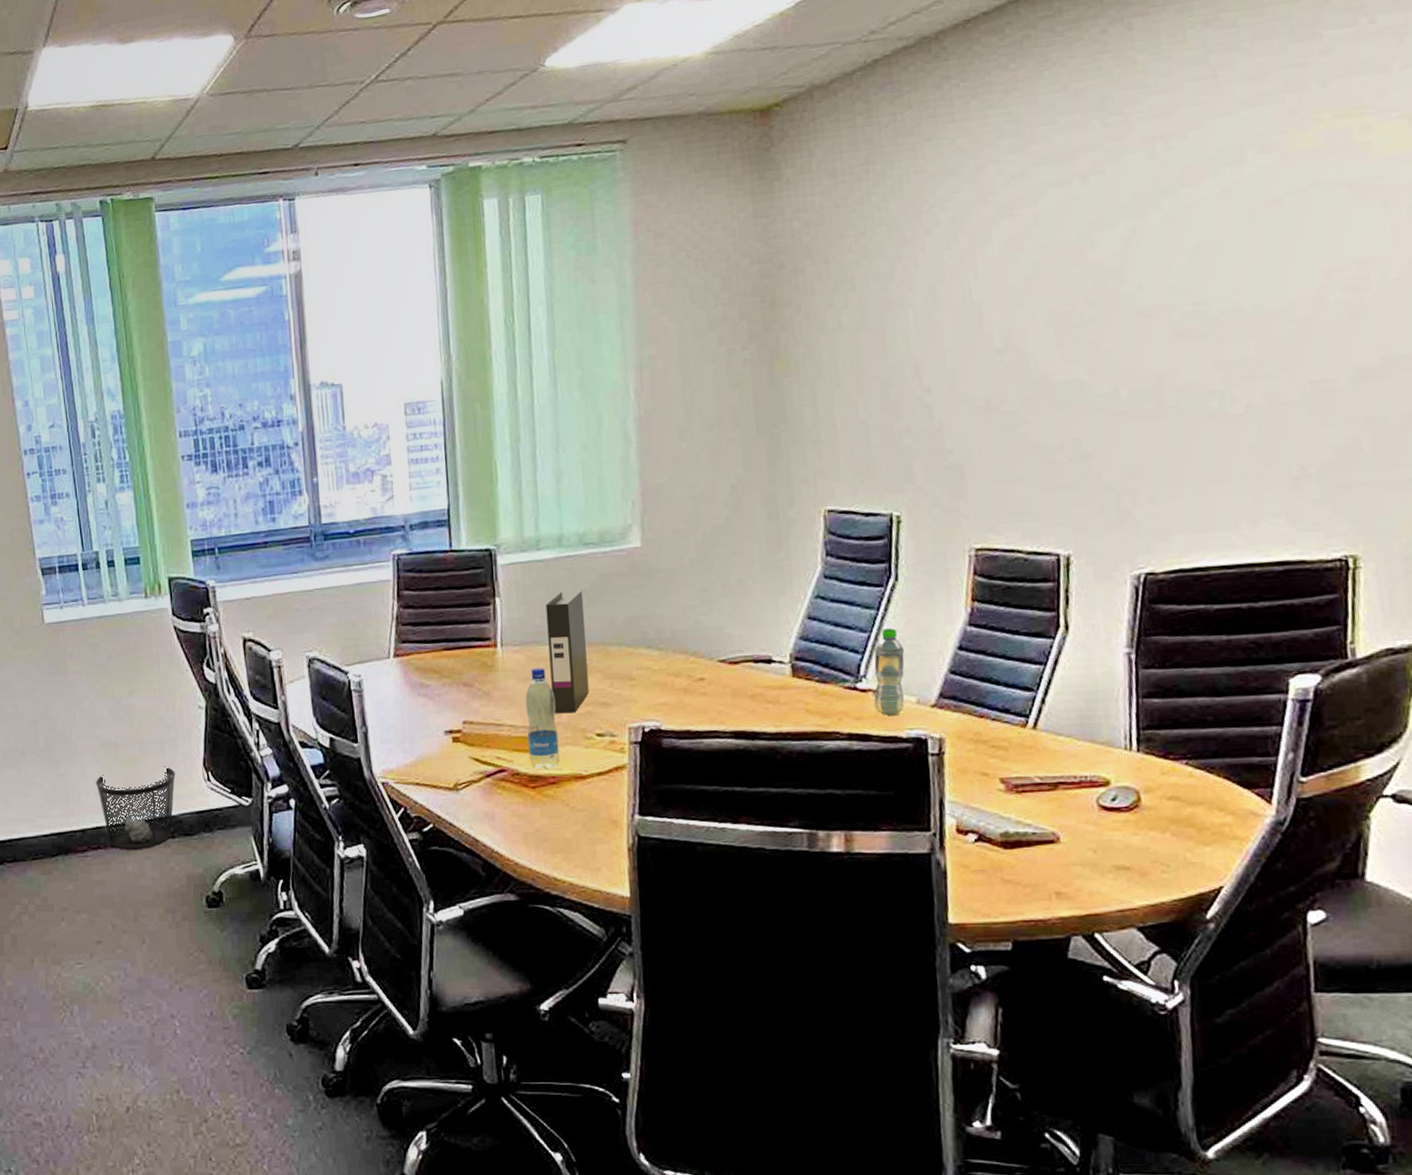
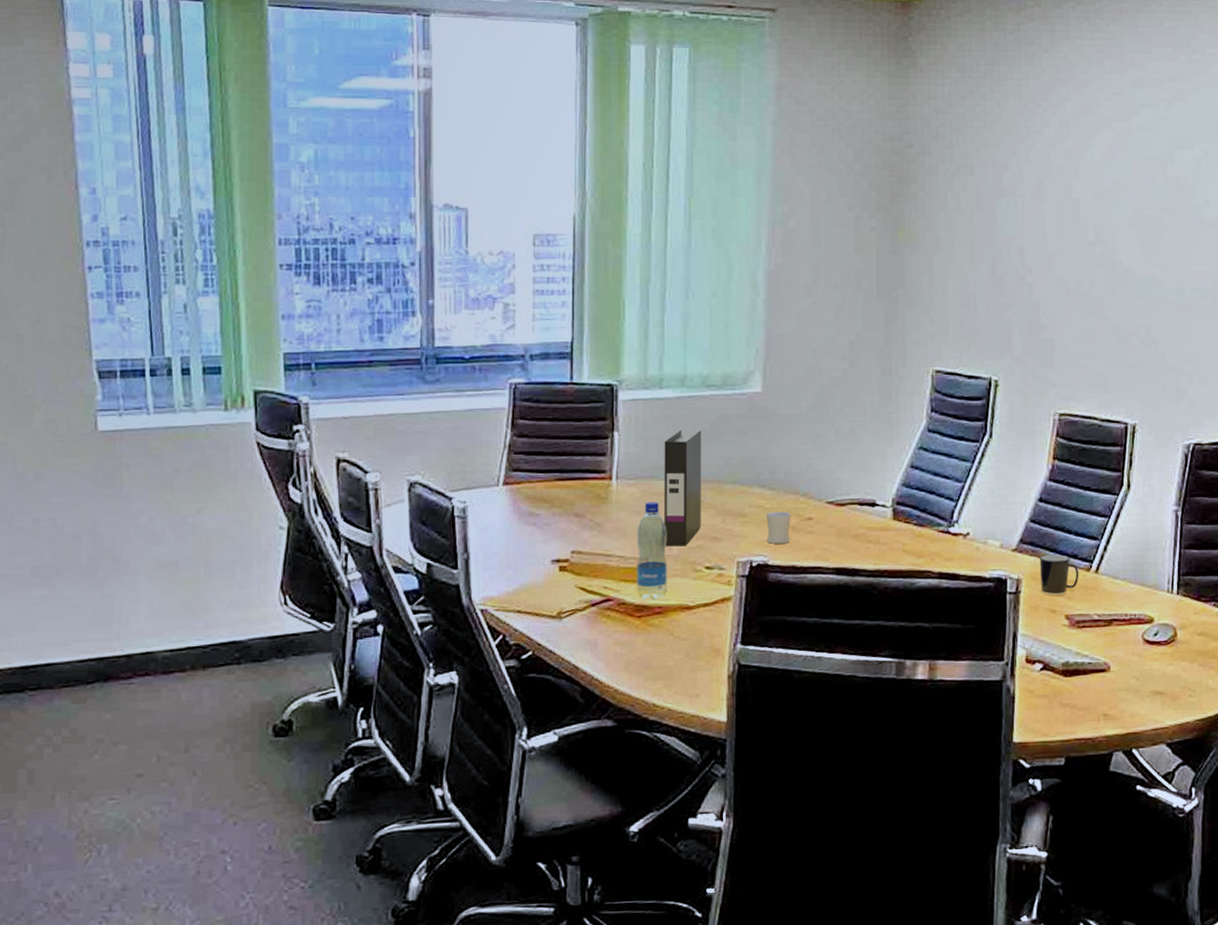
waste bin: present [96,766,175,850] -> none [149,588,246,677]
mug: none [655,672,682,708] -> present [766,511,791,544]
water bottle: present [874,628,905,716] -> none [963,480,992,558]
mug: none [964,709,1014,757] -> present [1039,554,1079,596]

